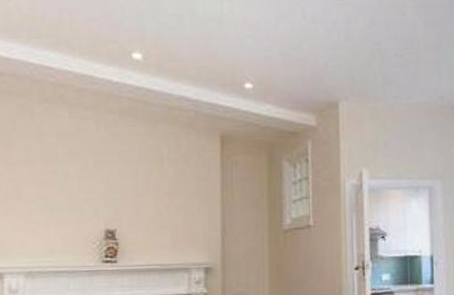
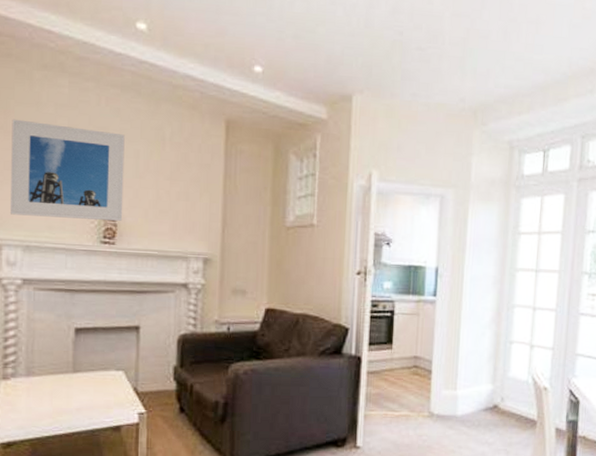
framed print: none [11,151,124,243] -> present [9,119,125,221]

